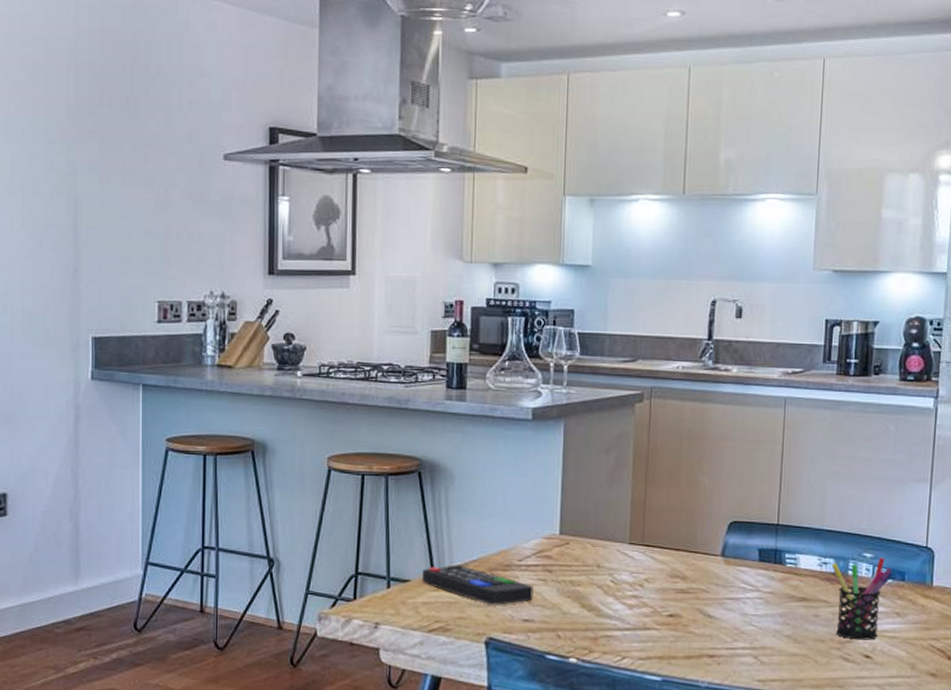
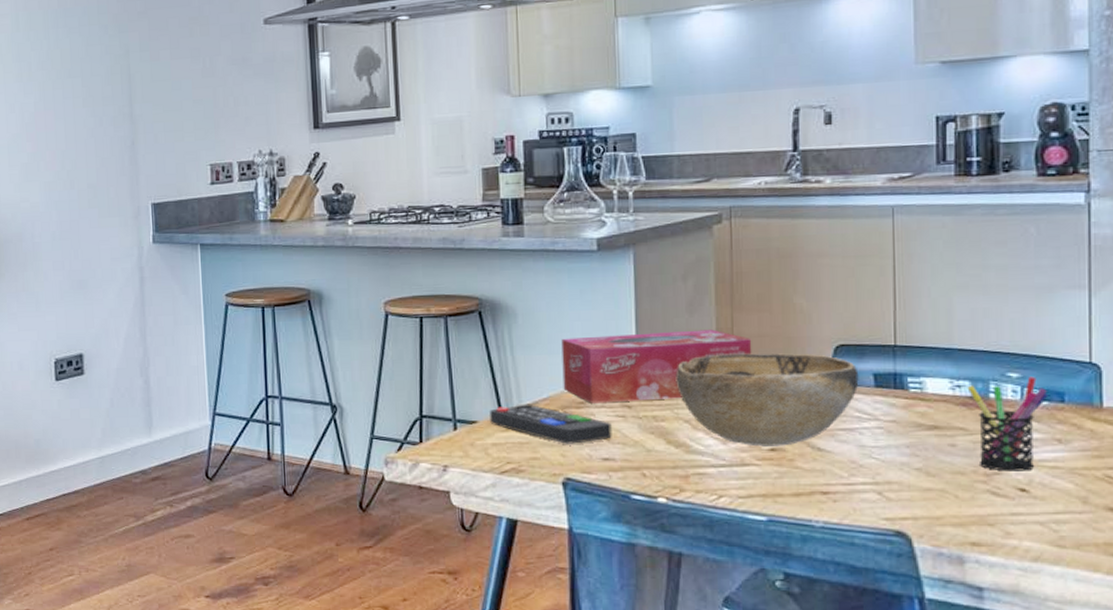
tissue box: none [492,501,661,567] -> present [561,329,752,403]
decorative bowl: none [593,525,747,613] -> present [675,353,859,447]

